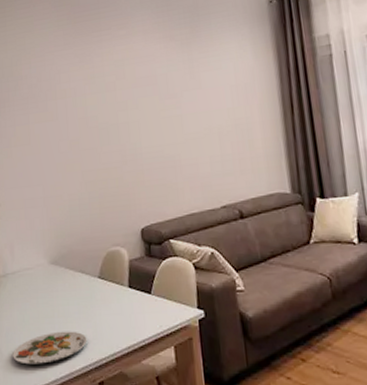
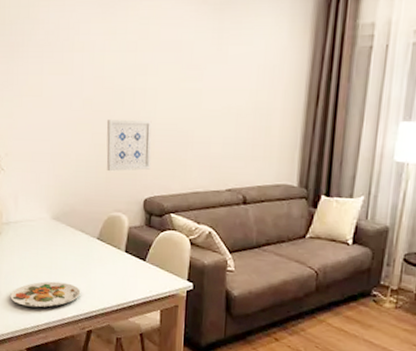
wall art: none [94,150,144,207] -> present [106,119,152,172]

